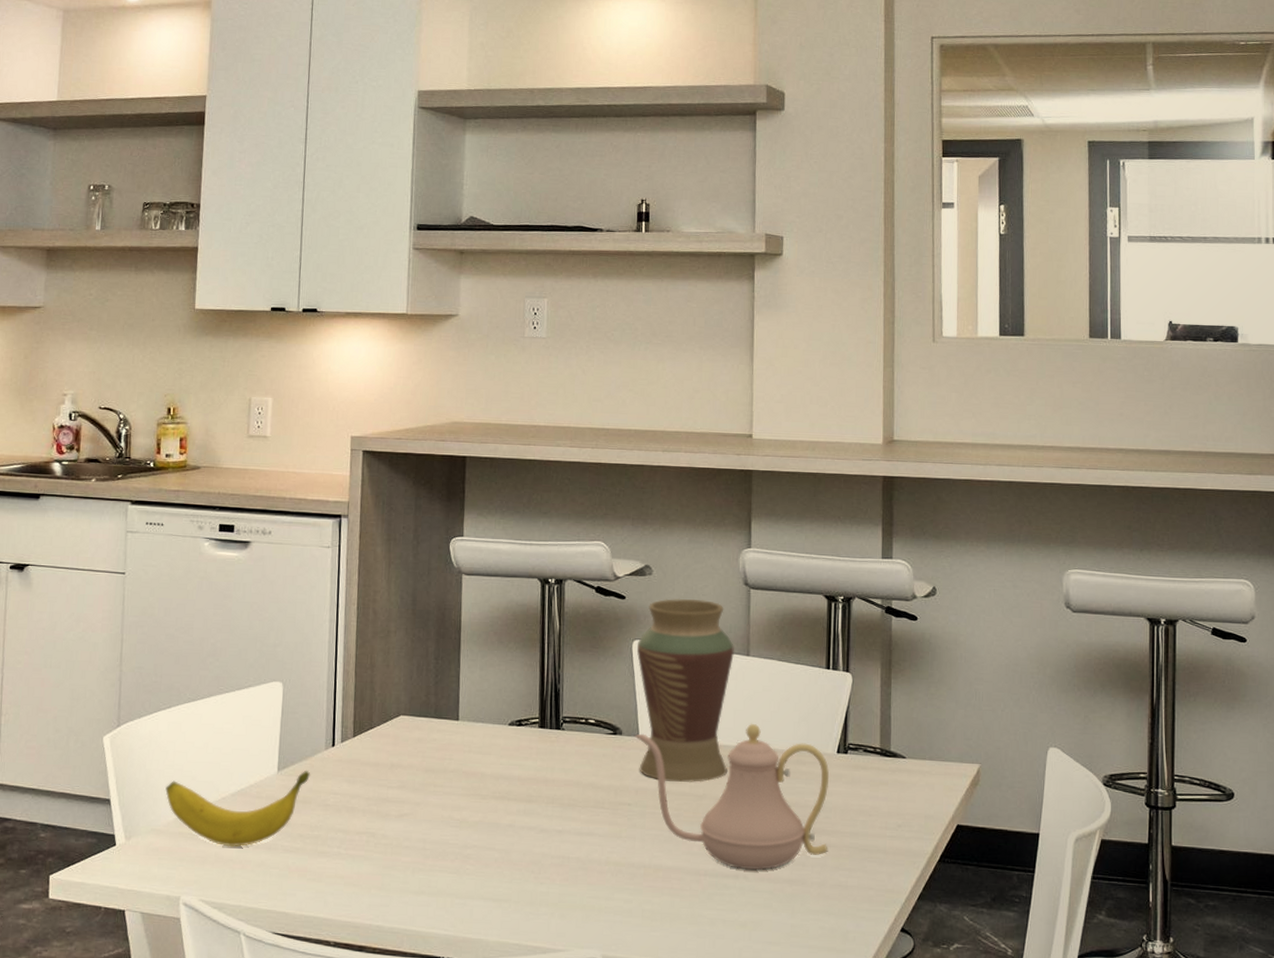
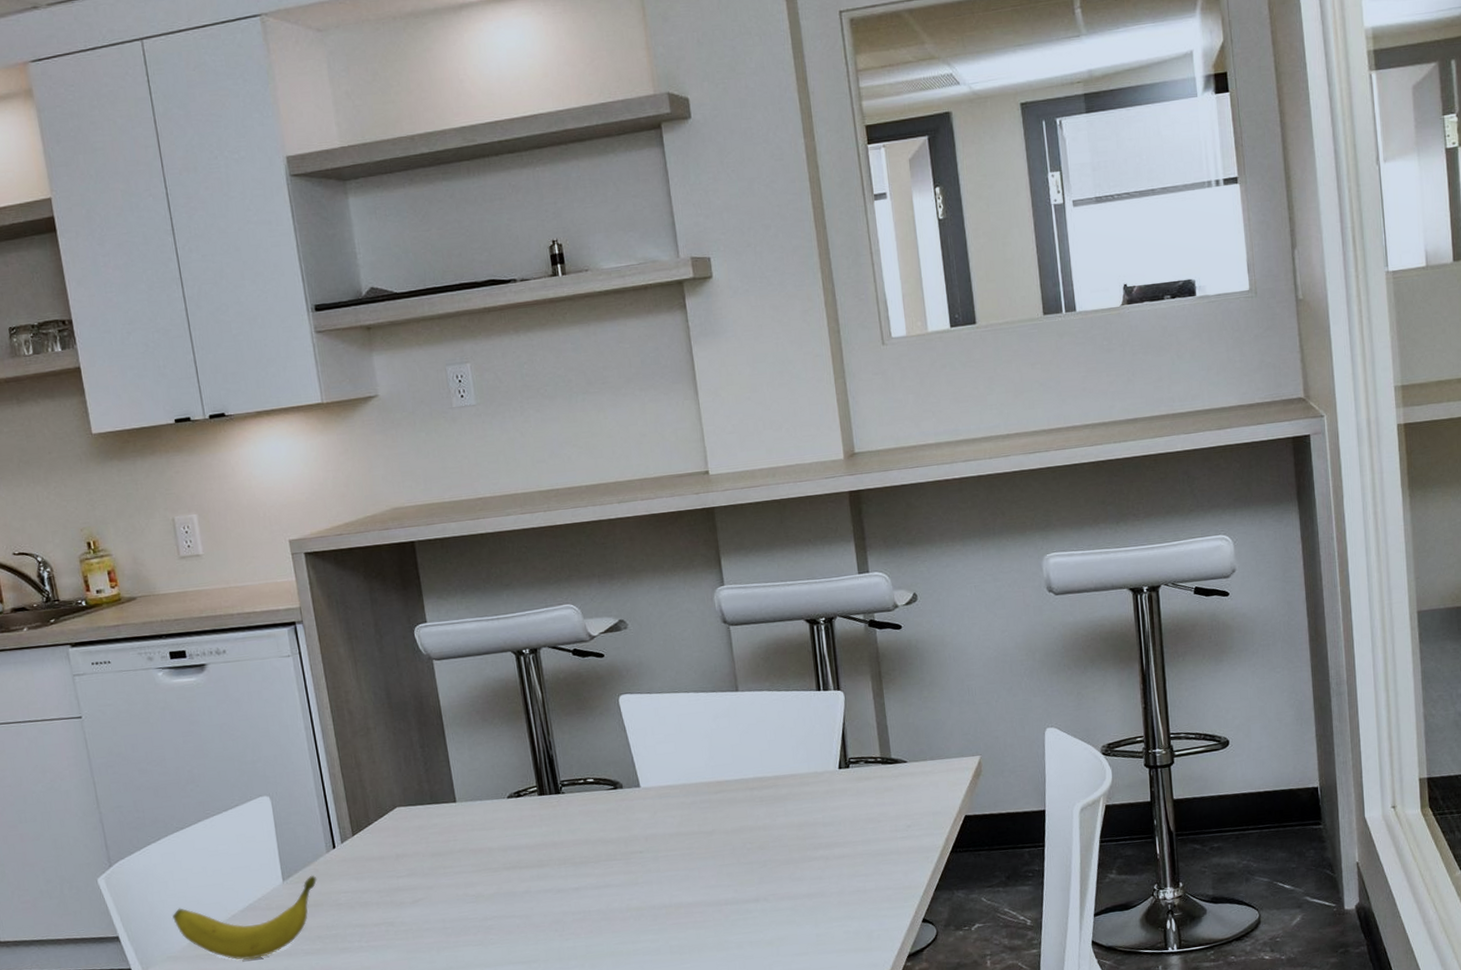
teapot: present [635,723,829,870] -> none [636,755,843,894]
vase: present [636,598,735,783] -> none [624,644,734,825]

